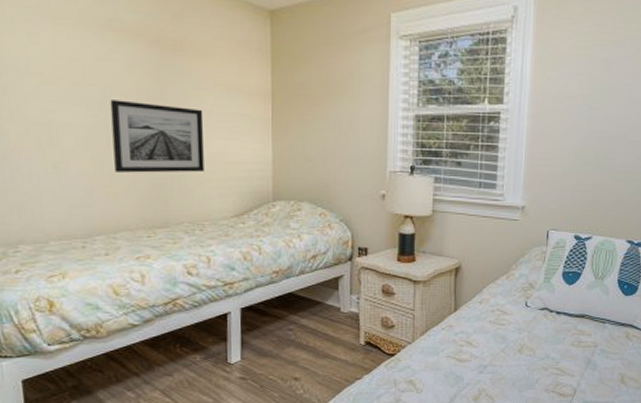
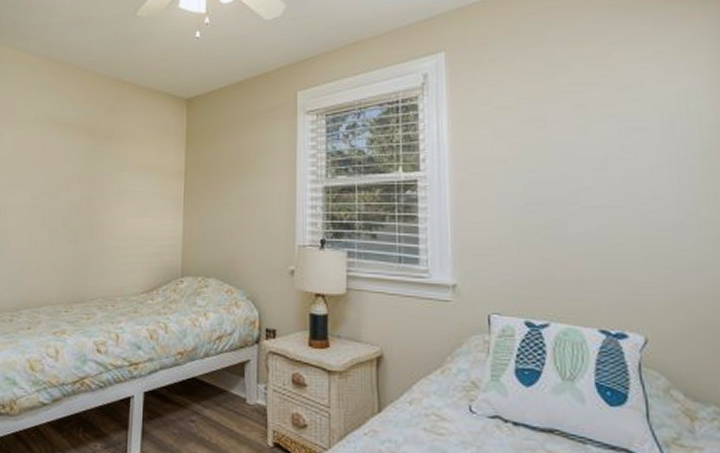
wall art: present [110,100,204,173] -> none [46,184,124,249]

